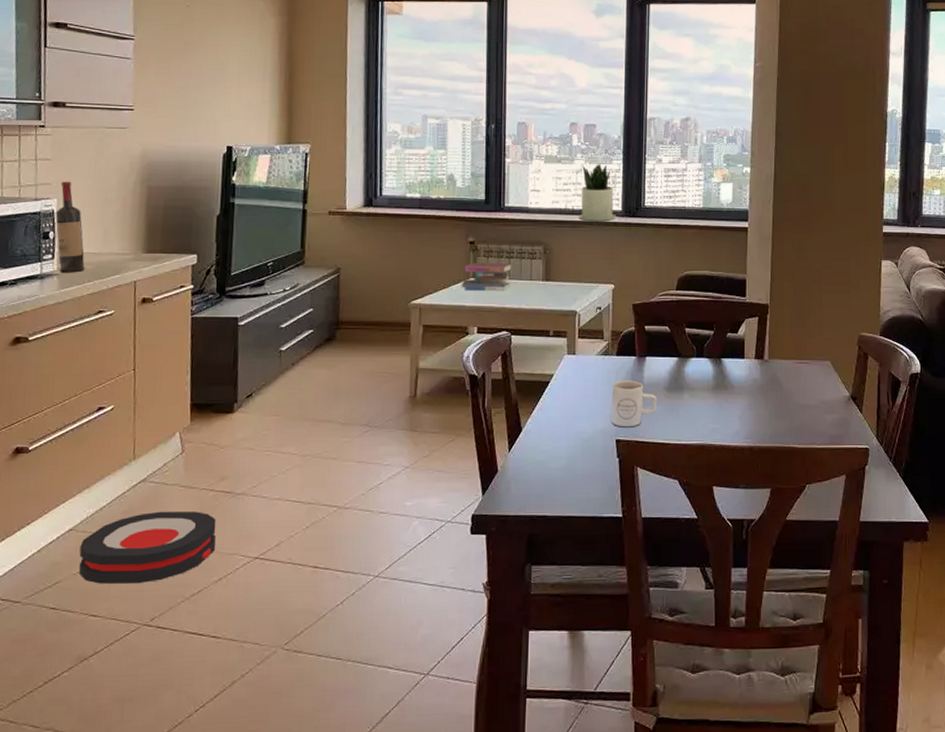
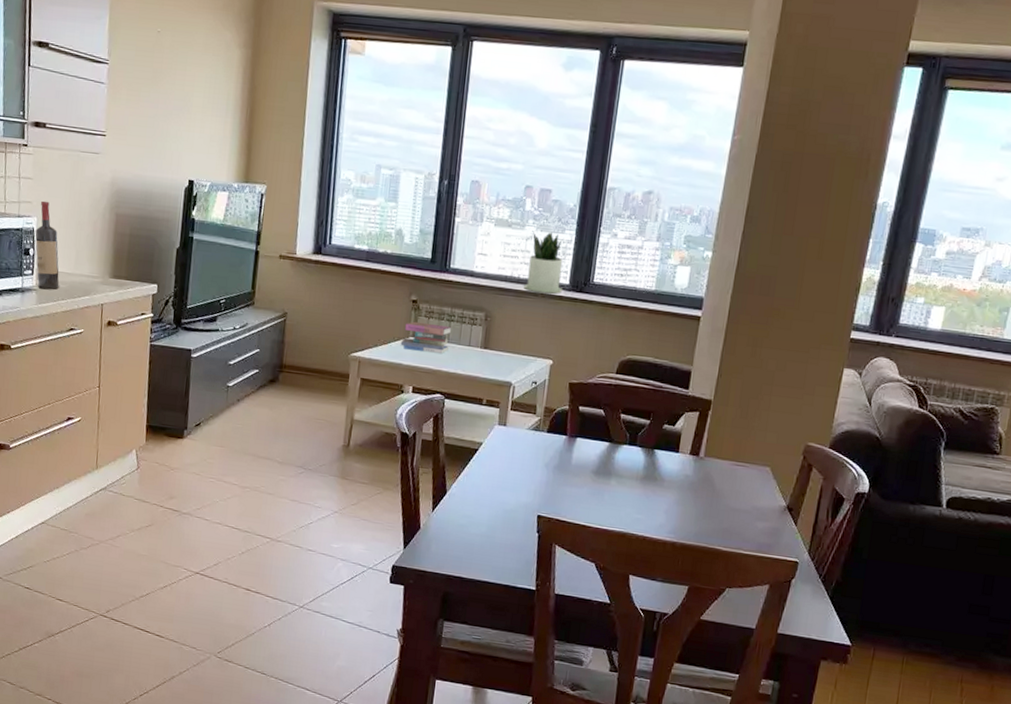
robot vacuum: present [79,510,217,584] -> none [48,518,165,579]
mug: present [611,380,657,429] -> none [535,458,584,507]

